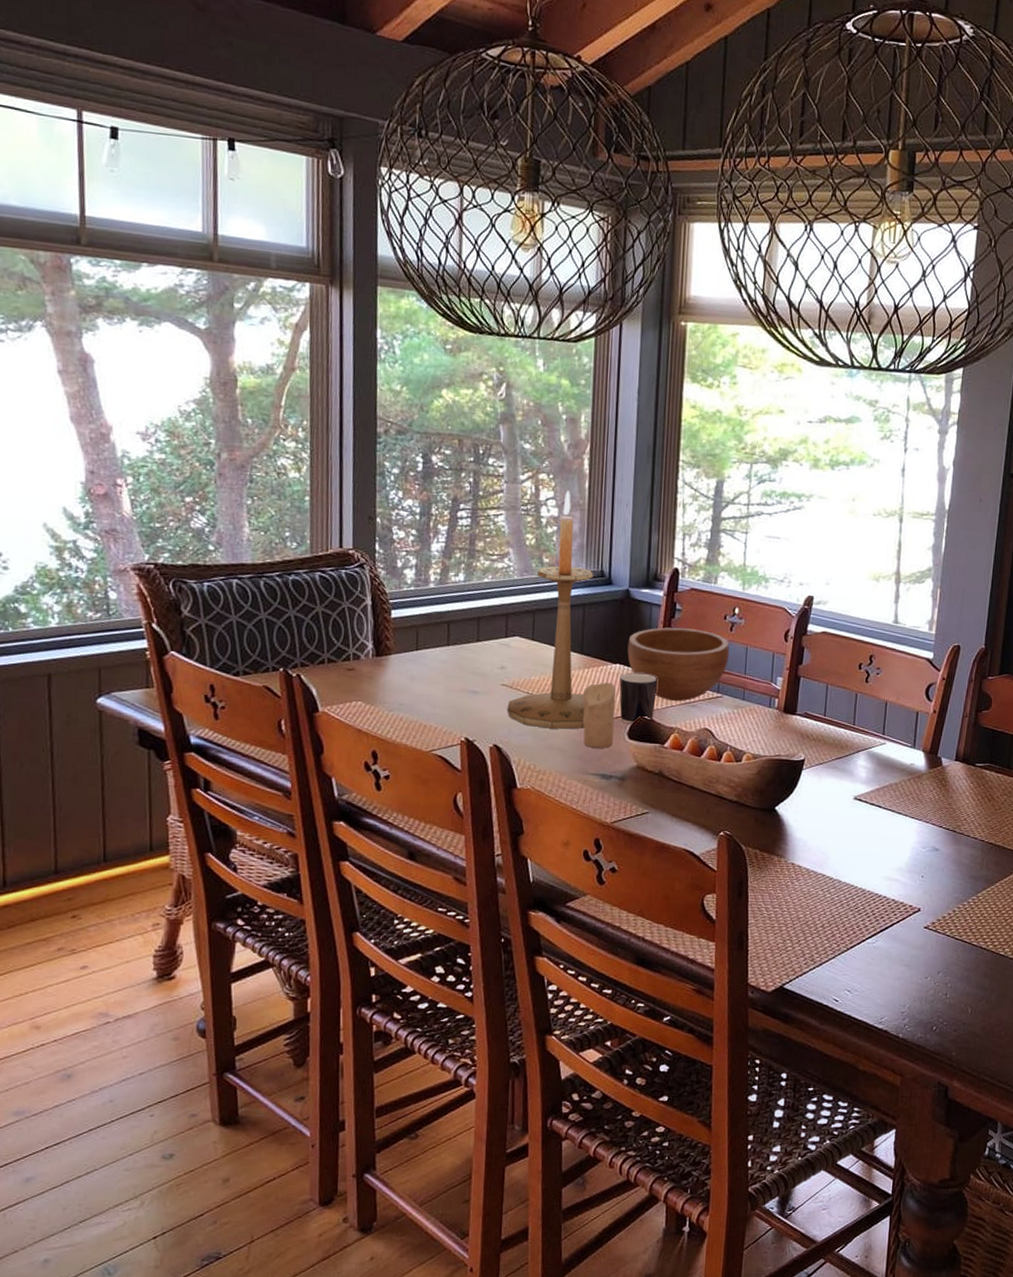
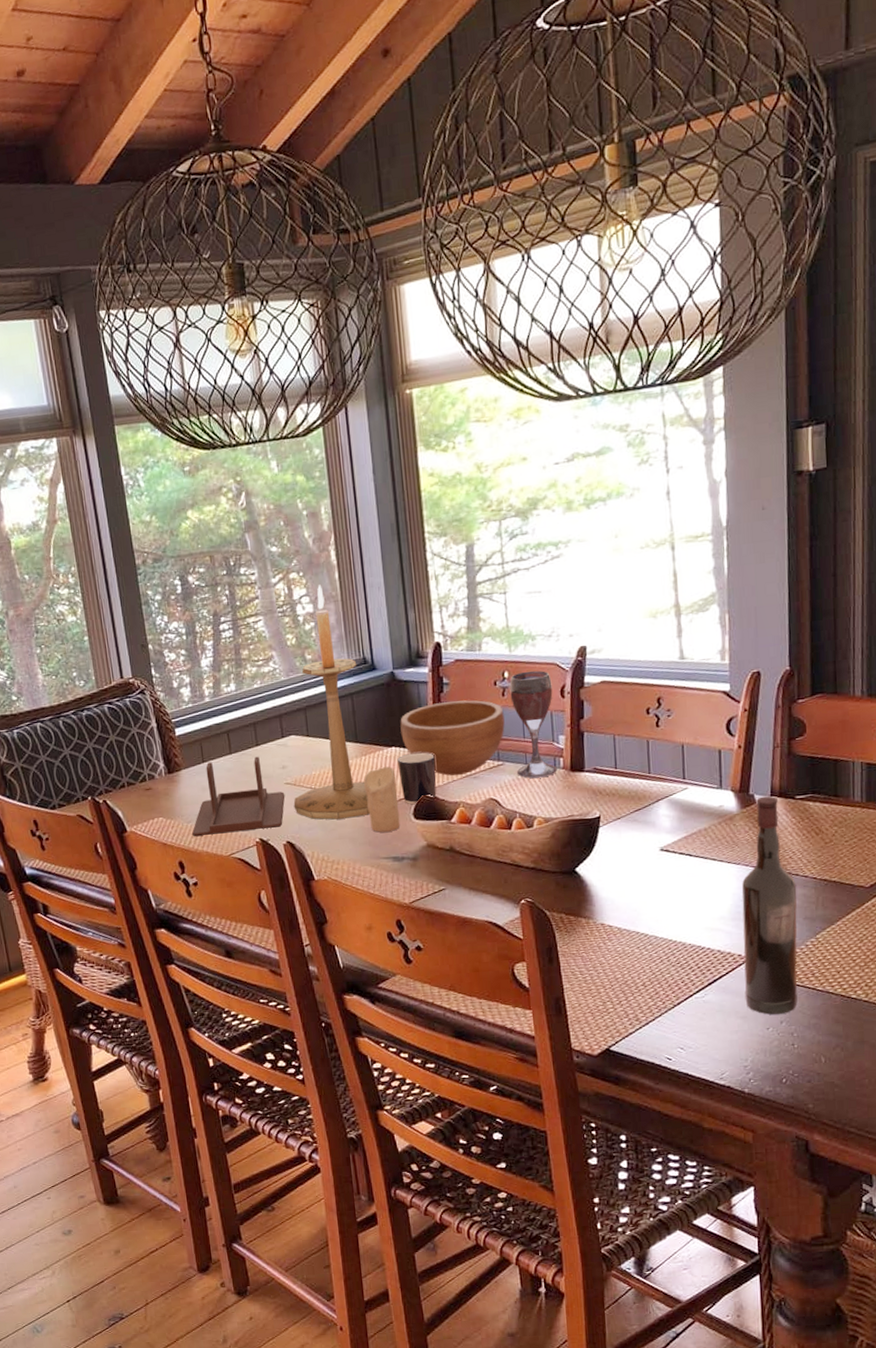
napkin holder: none [392,651,500,729] -> present [192,756,285,836]
cup: none [733,610,778,715] -> present [509,670,557,779]
wine bottle: none [910,760,967,964] -> present [741,796,798,1015]

